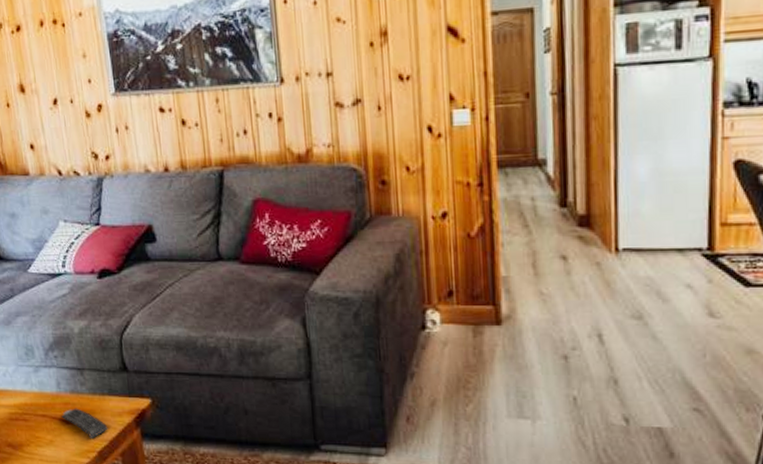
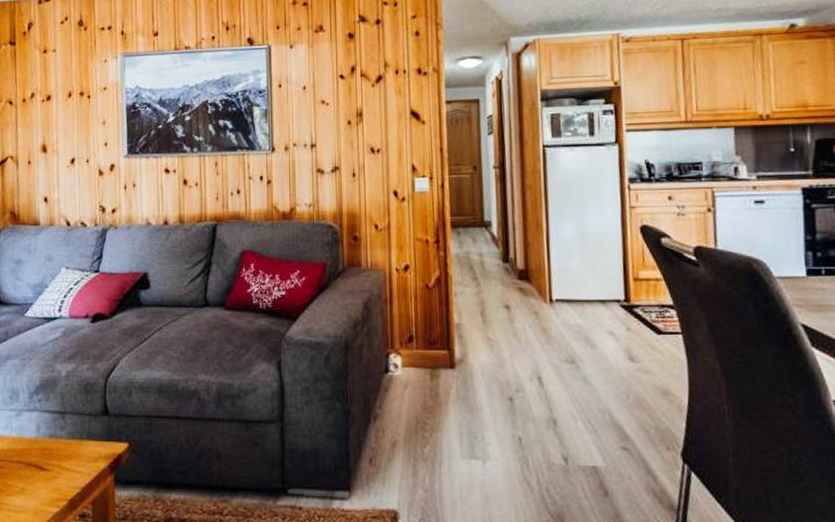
remote control: present [61,408,108,438] -> none [36,453,82,486]

